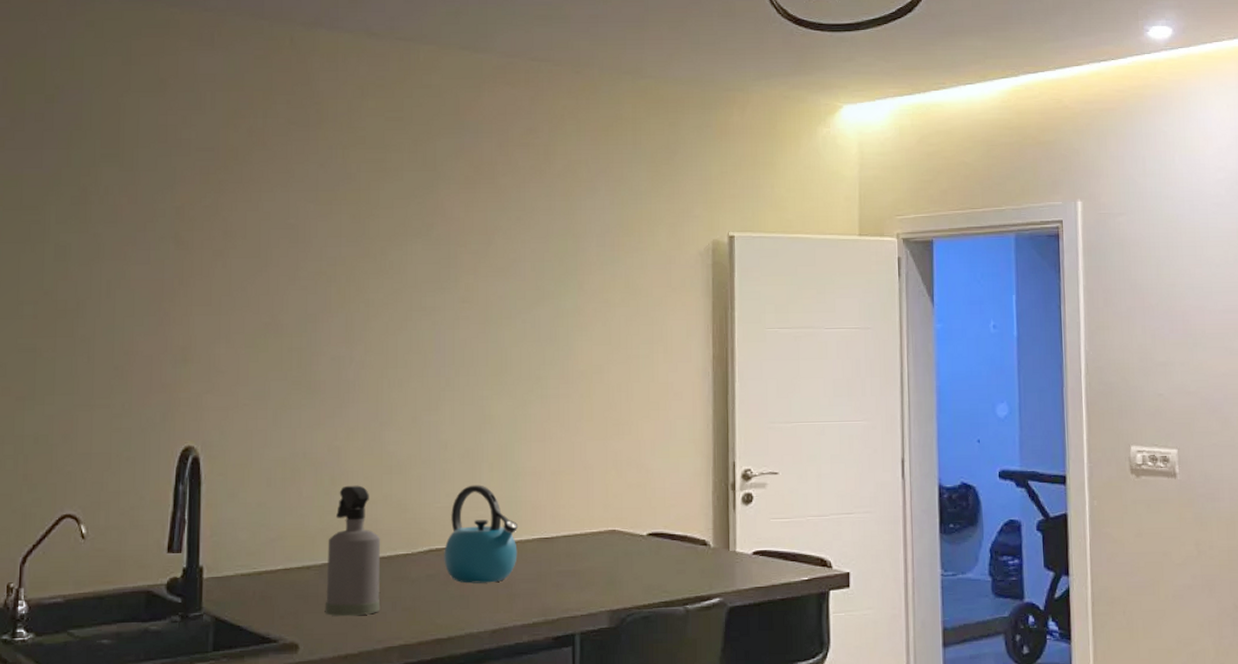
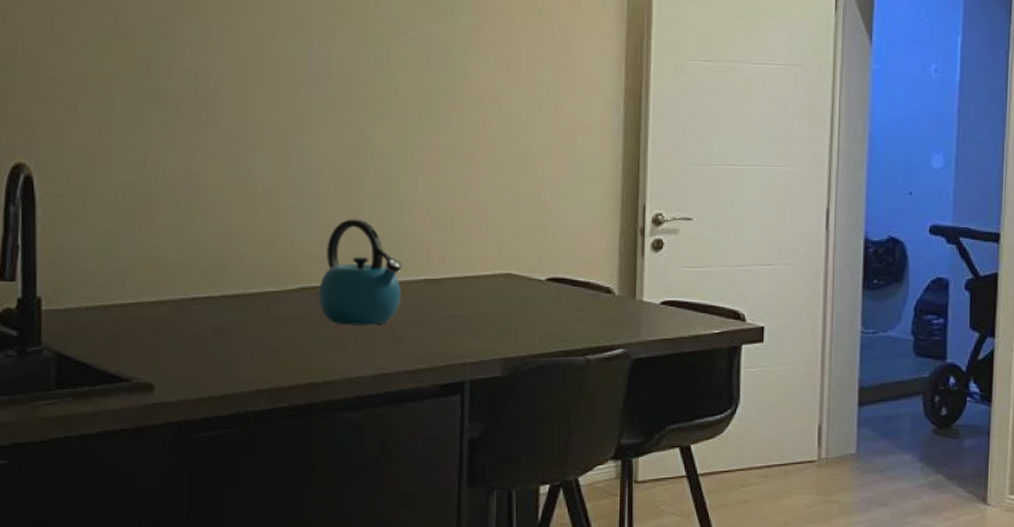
spray bottle: present [324,485,381,617] -> none [183,214,247,356]

